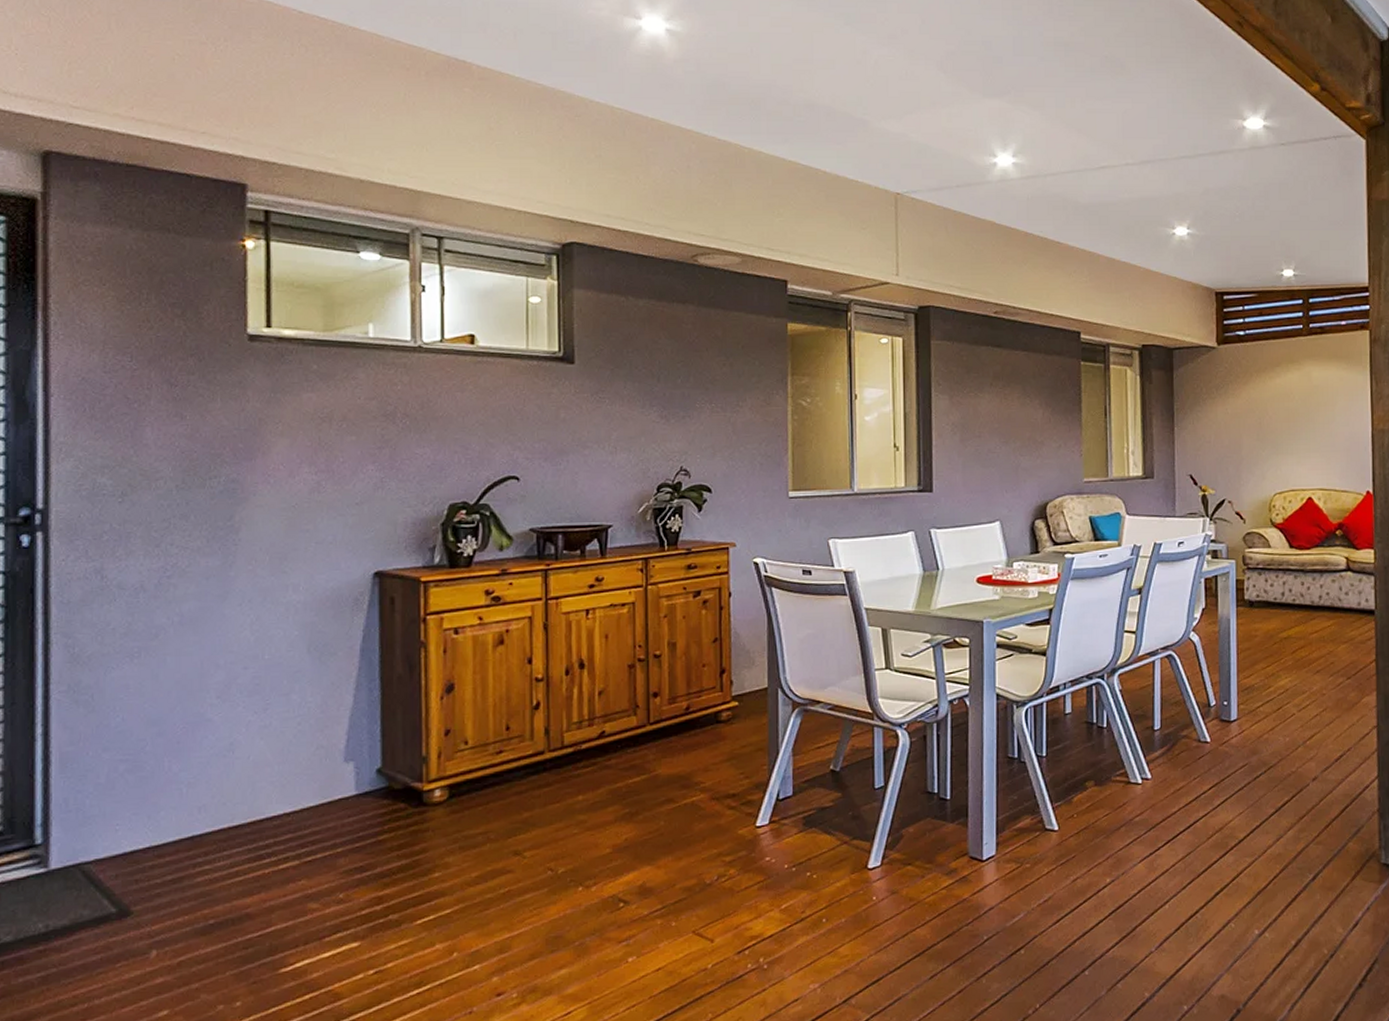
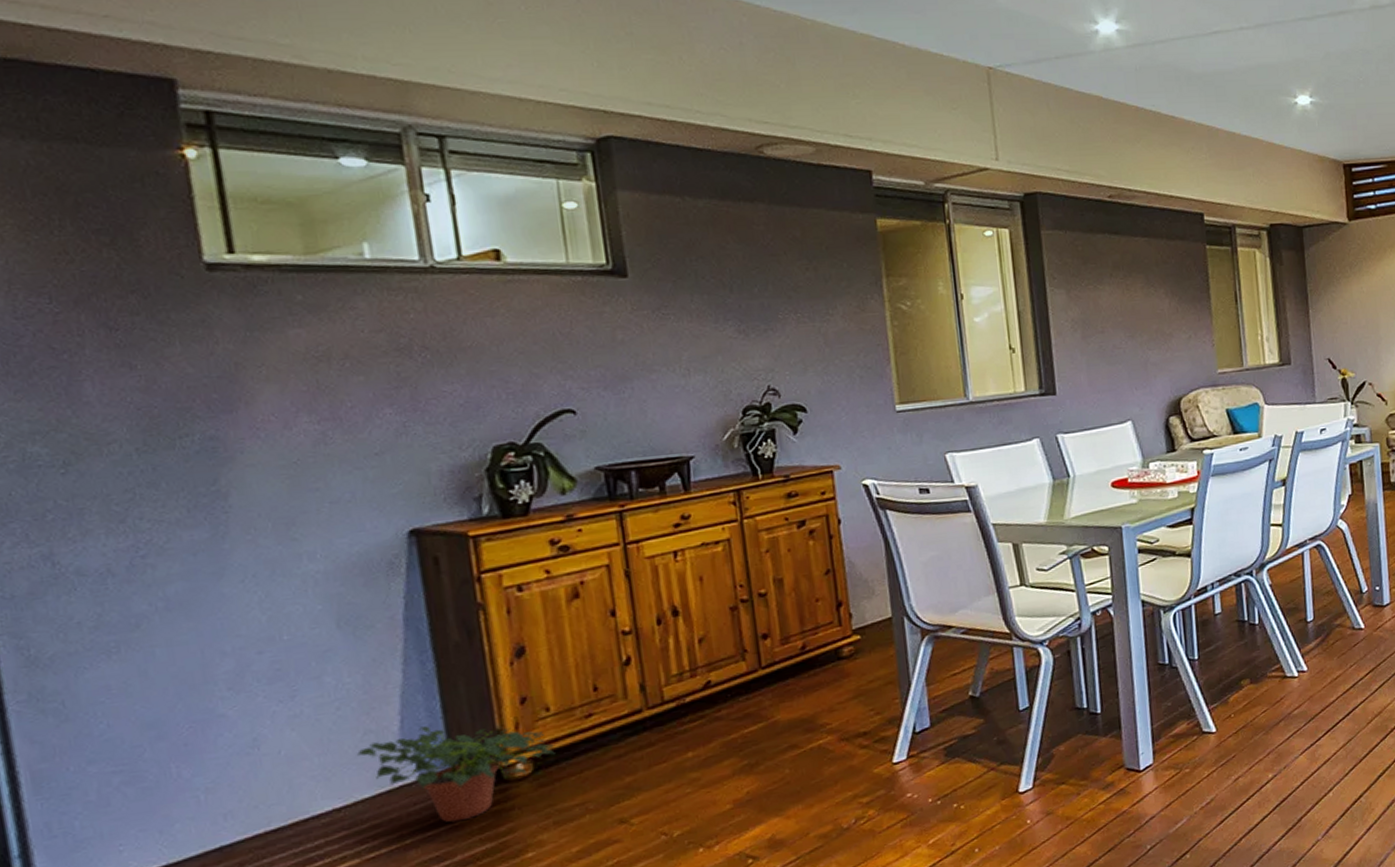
potted plant: none [309,747,468,837] -> present [357,726,556,823]

